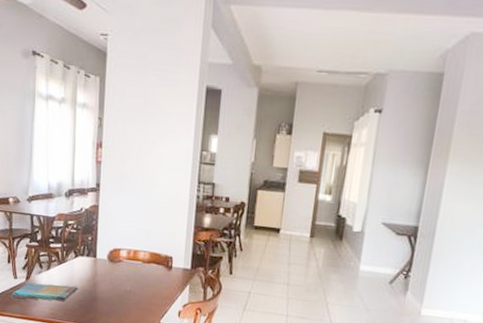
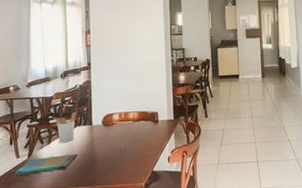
utensil holder: none [54,239,80,272] -> present [53,112,77,143]

